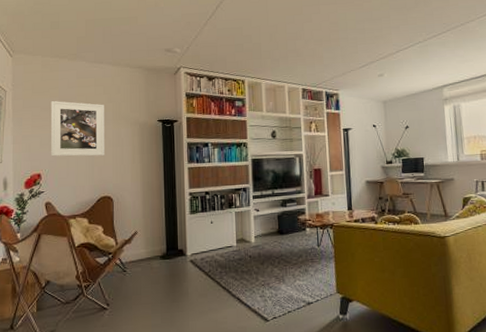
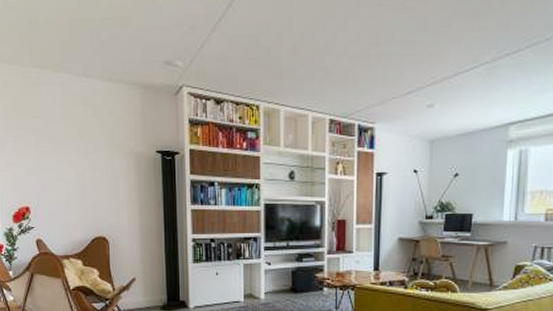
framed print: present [50,101,104,157] -> none [35,122,97,190]

